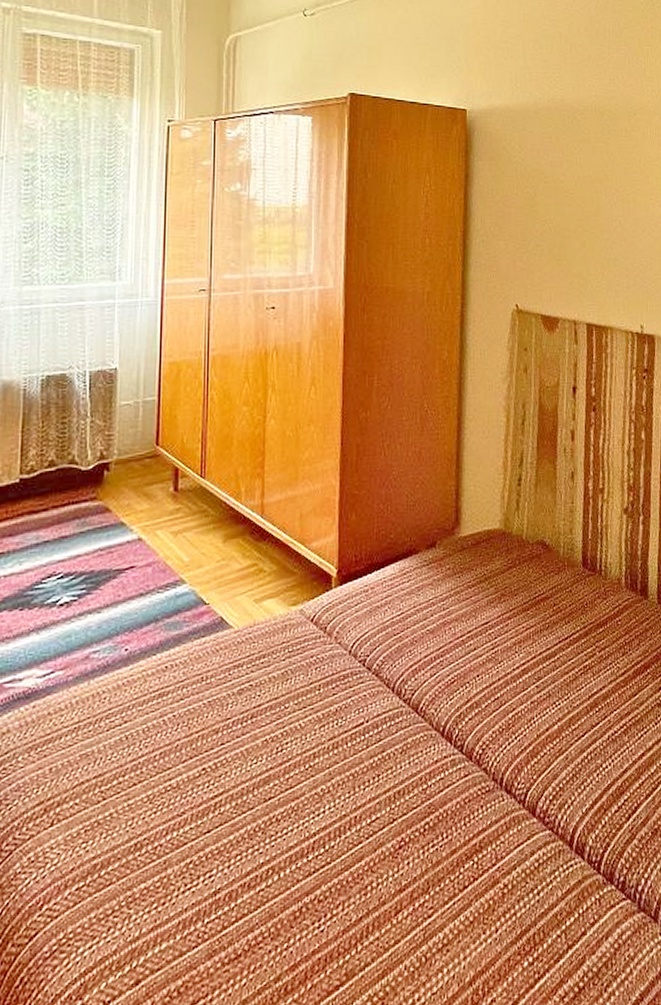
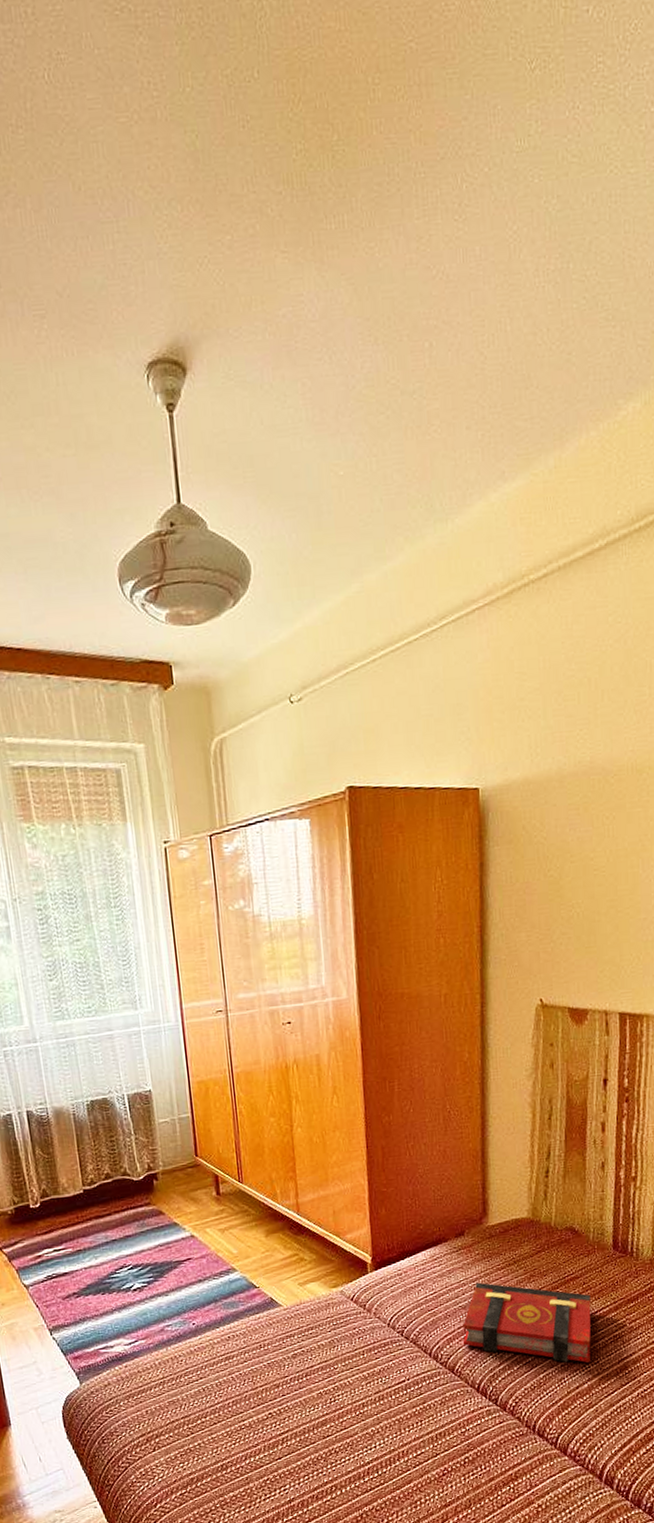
book: none [430,601,561,700] -> present [463,1282,591,1363]

